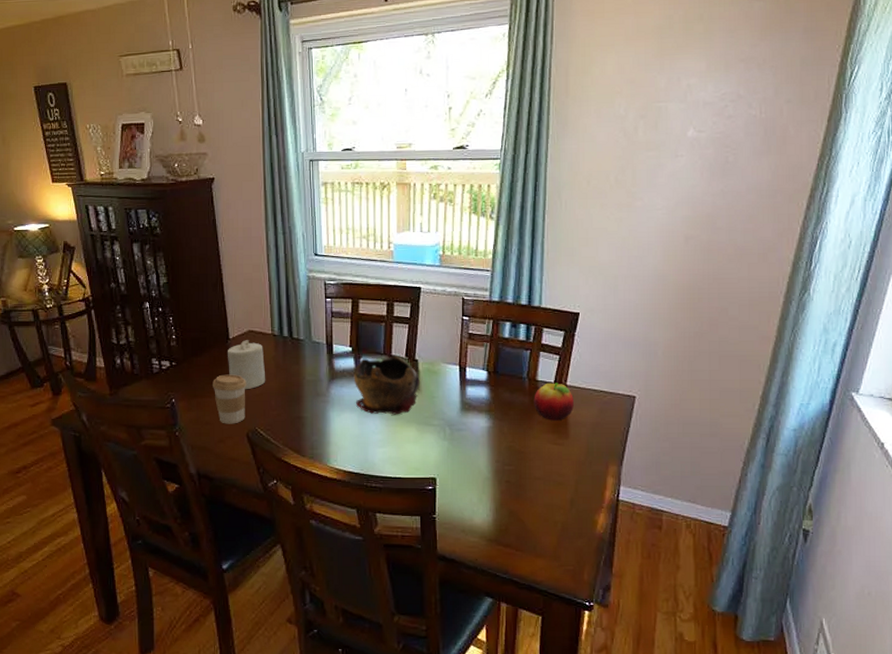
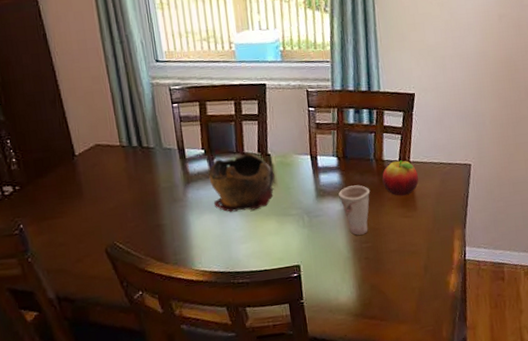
coffee cup: present [213,374,247,424] -> none [62,191,102,243]
candle: present [227,340,266,389] -> none [74,154,119,205]
cup: none [485,403,519,456] -> present [338,185,371,235]

